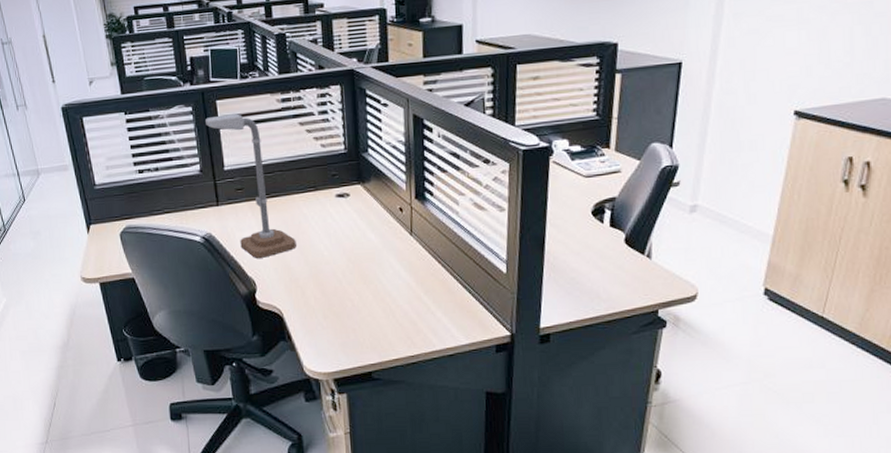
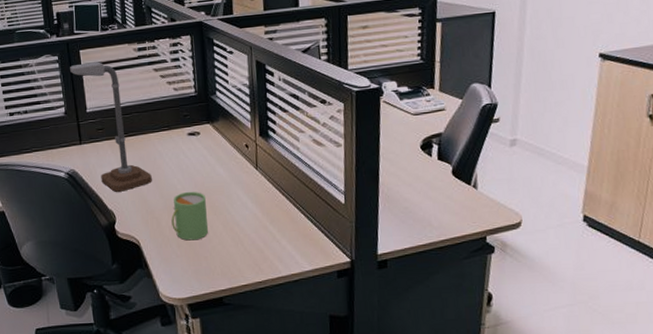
mug: none [317,258,357,312] -> present [171,191,208,241]

